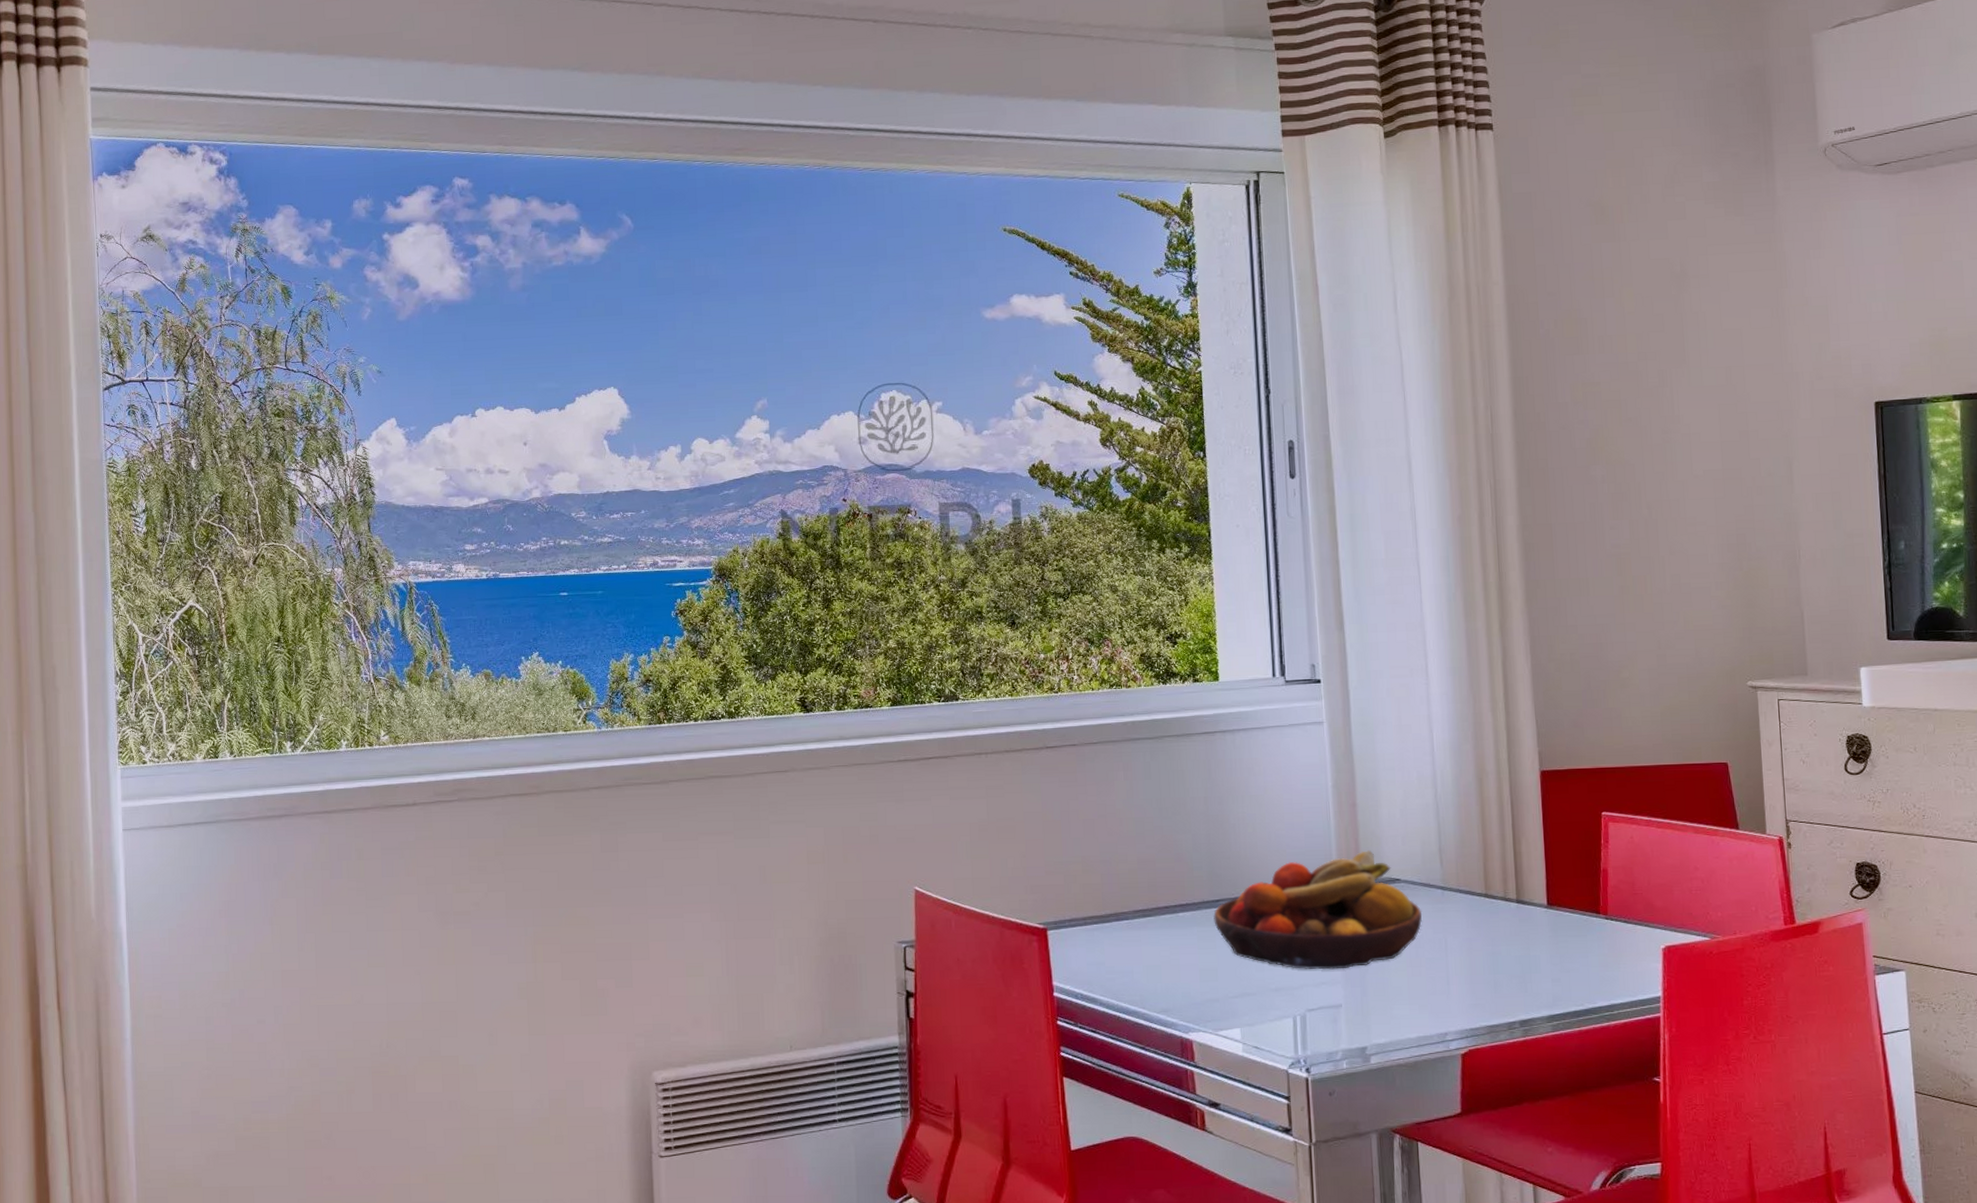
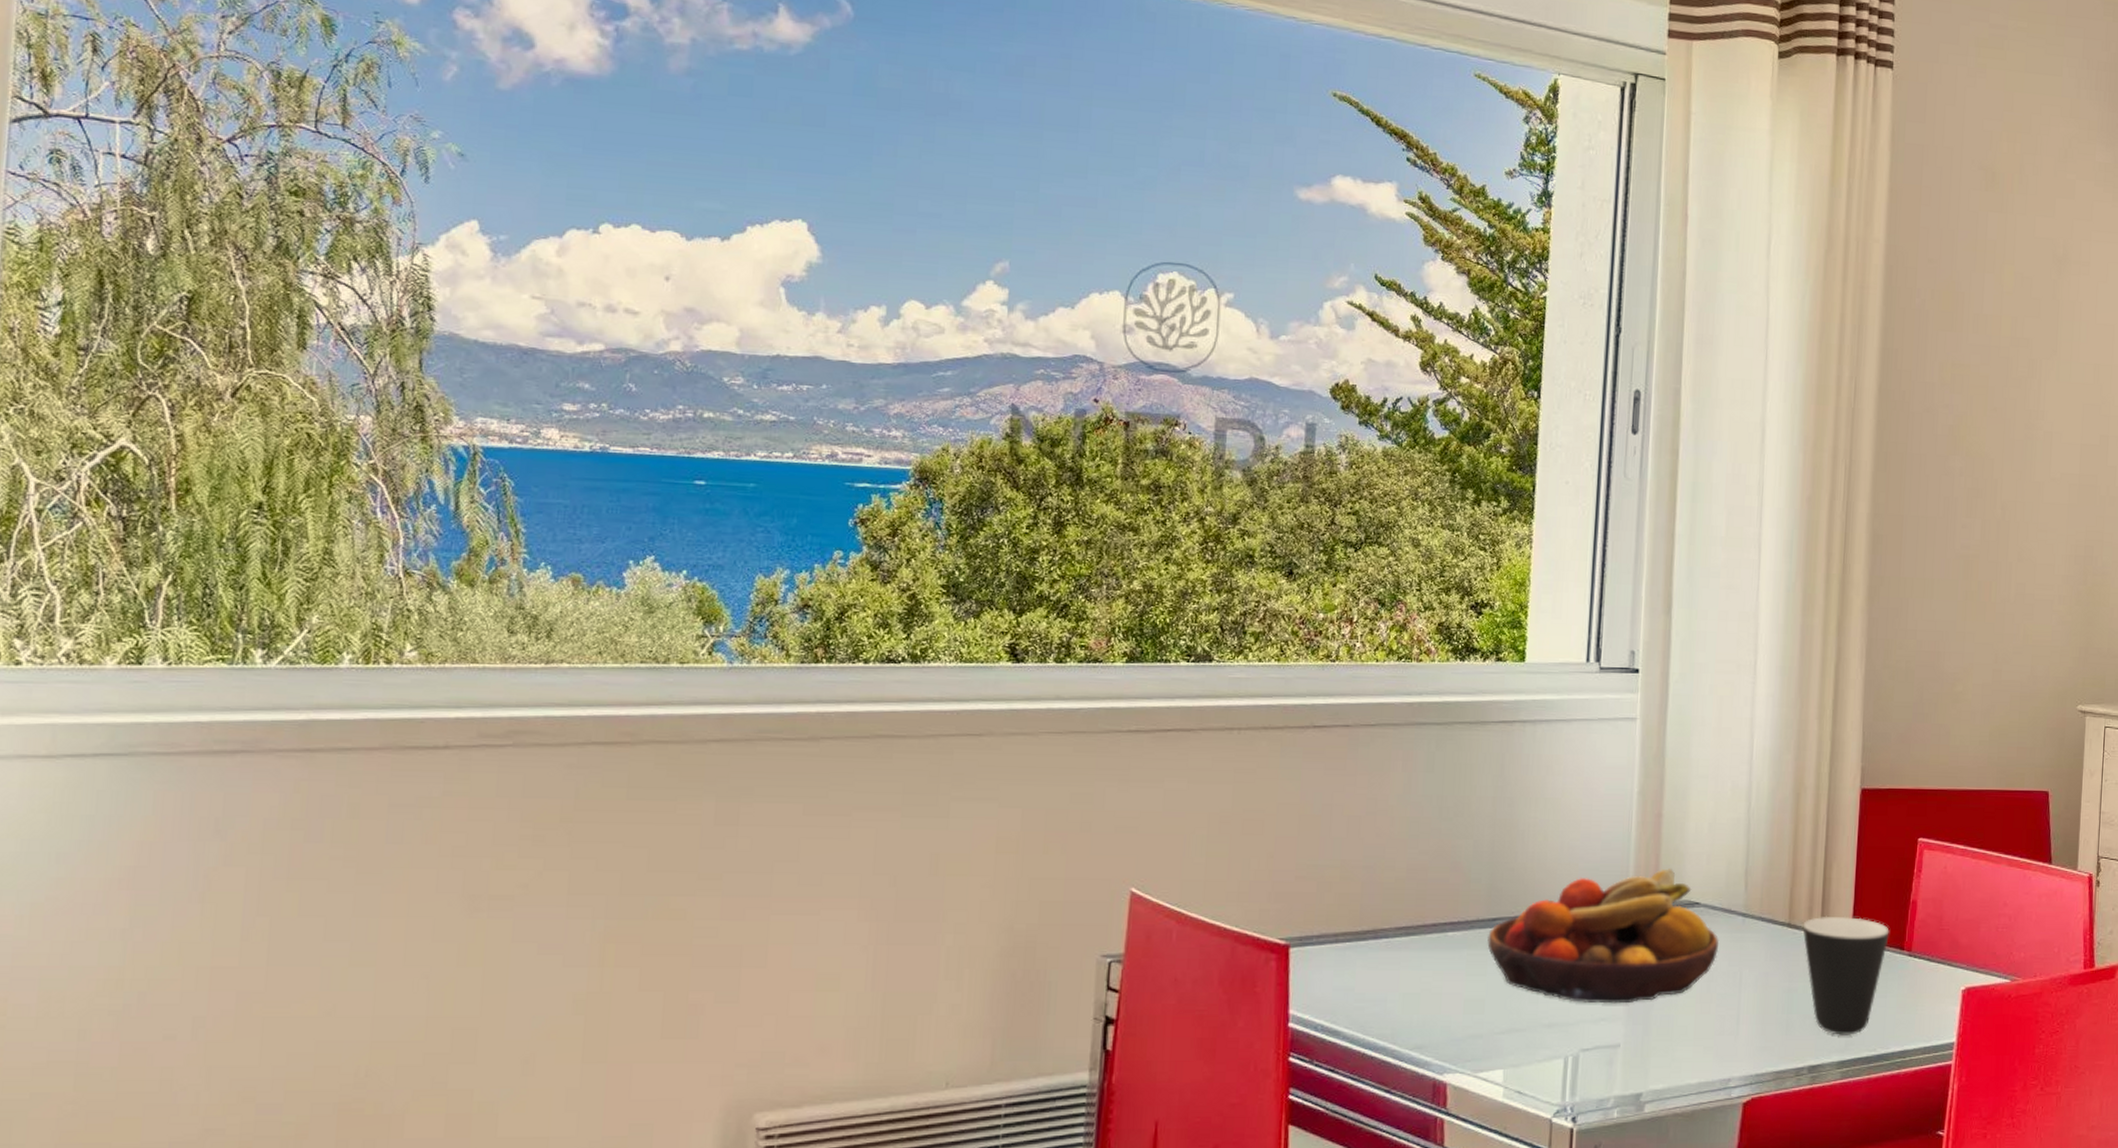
mug: none [1499,885,1584,992] -> present [1803,916,1889,1035]

